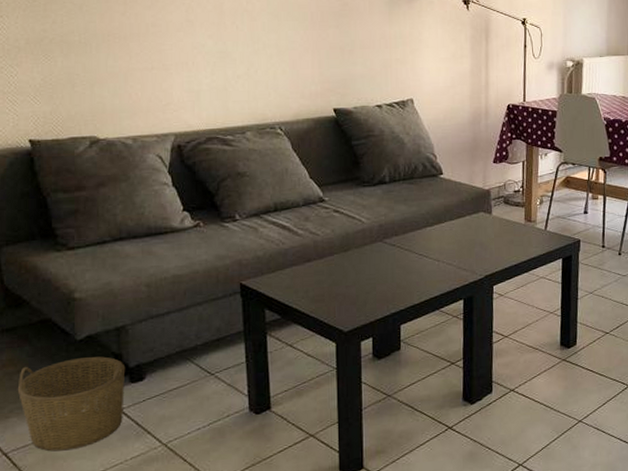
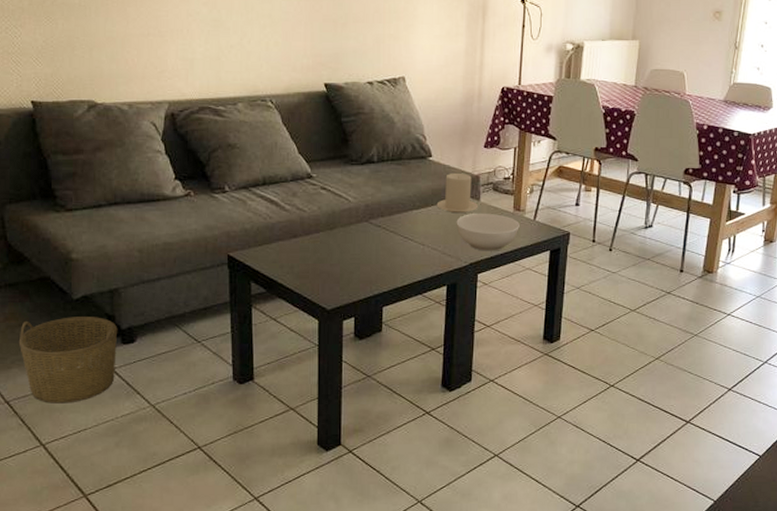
candle: none [449,188,491,228] -> present [436,172,479,214]
bowl: none [470,226,532,263] -> present [456,214,520,251]

